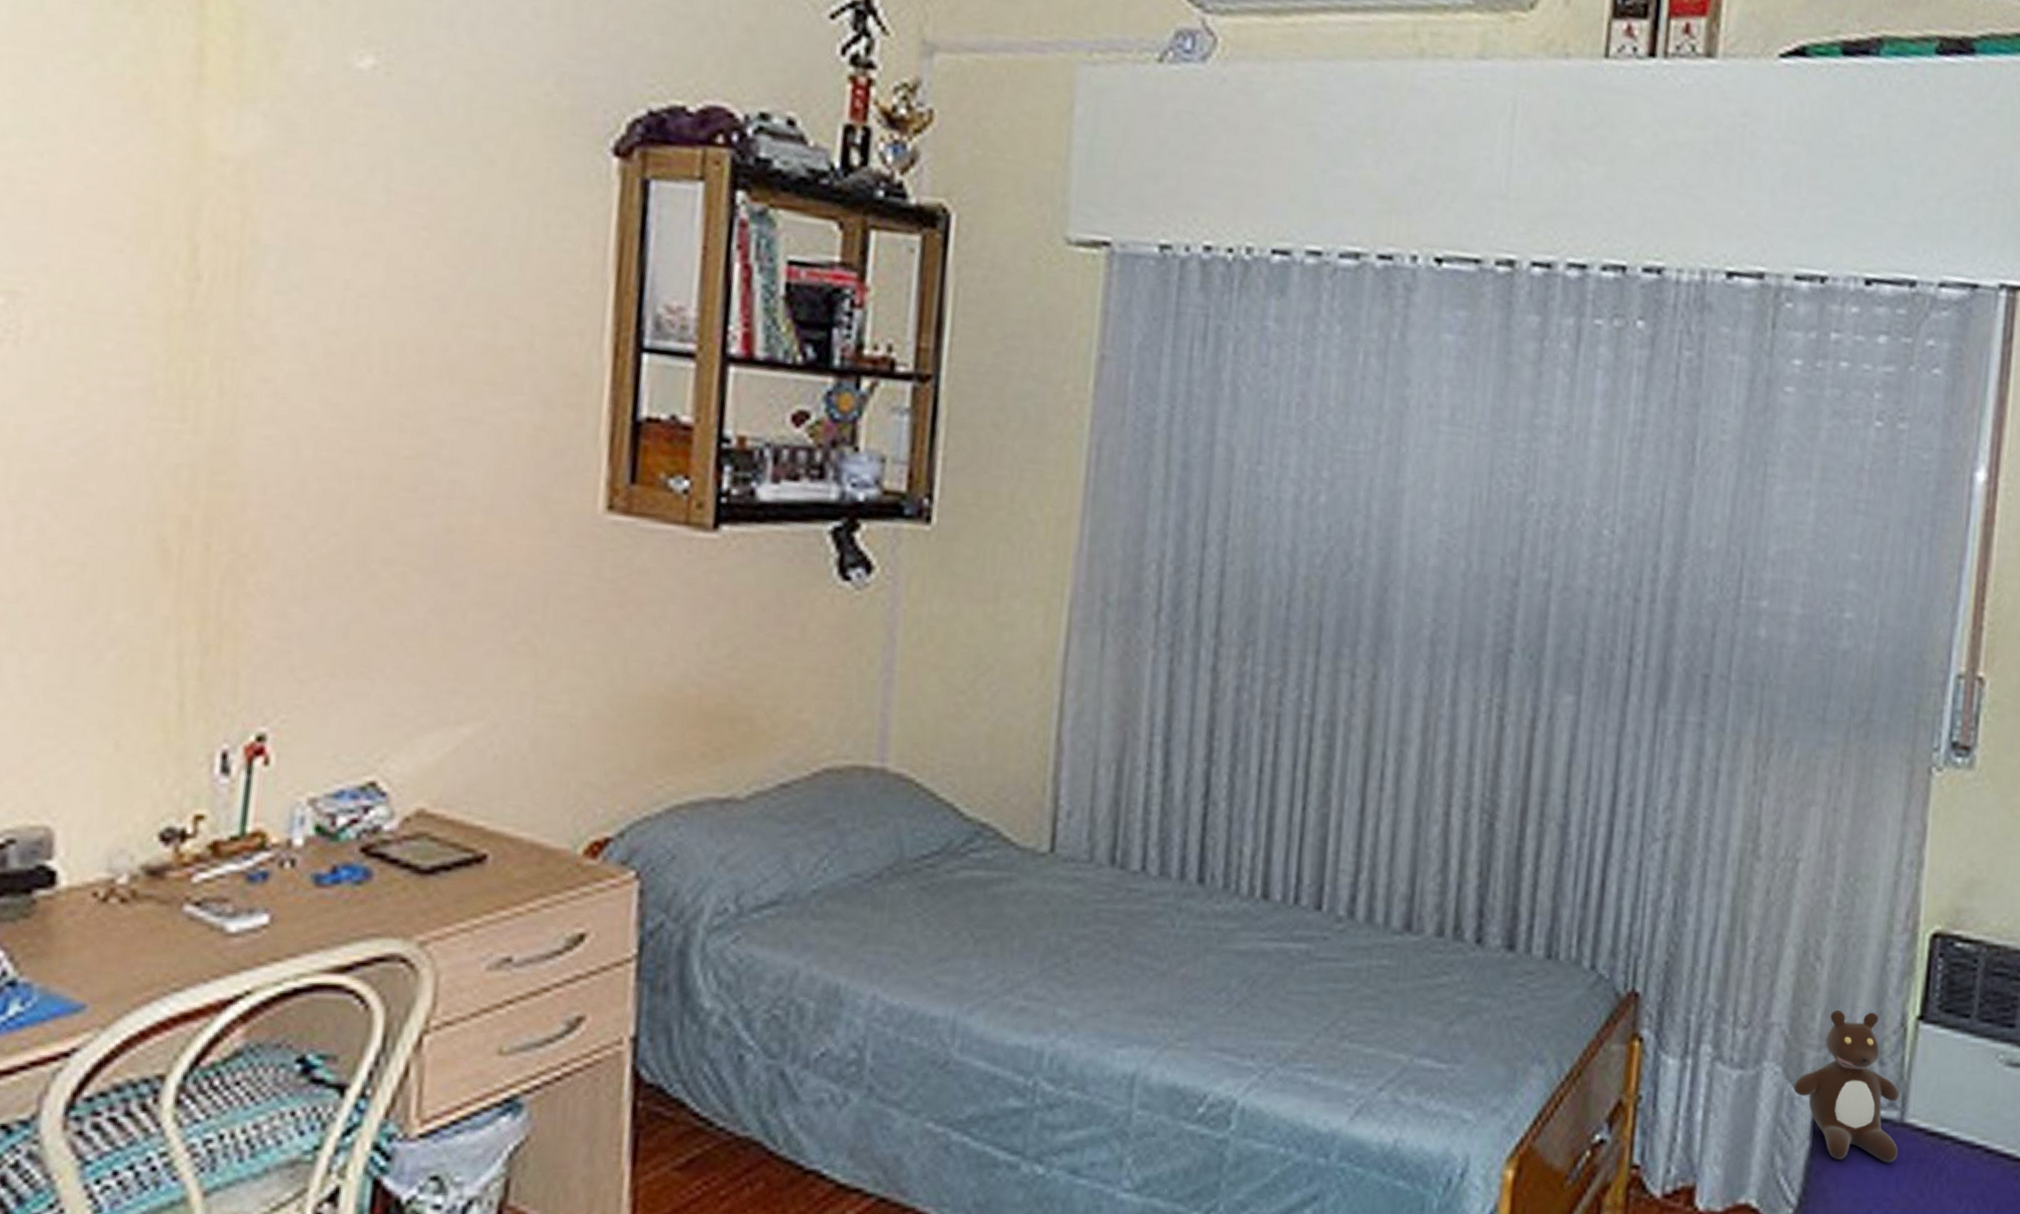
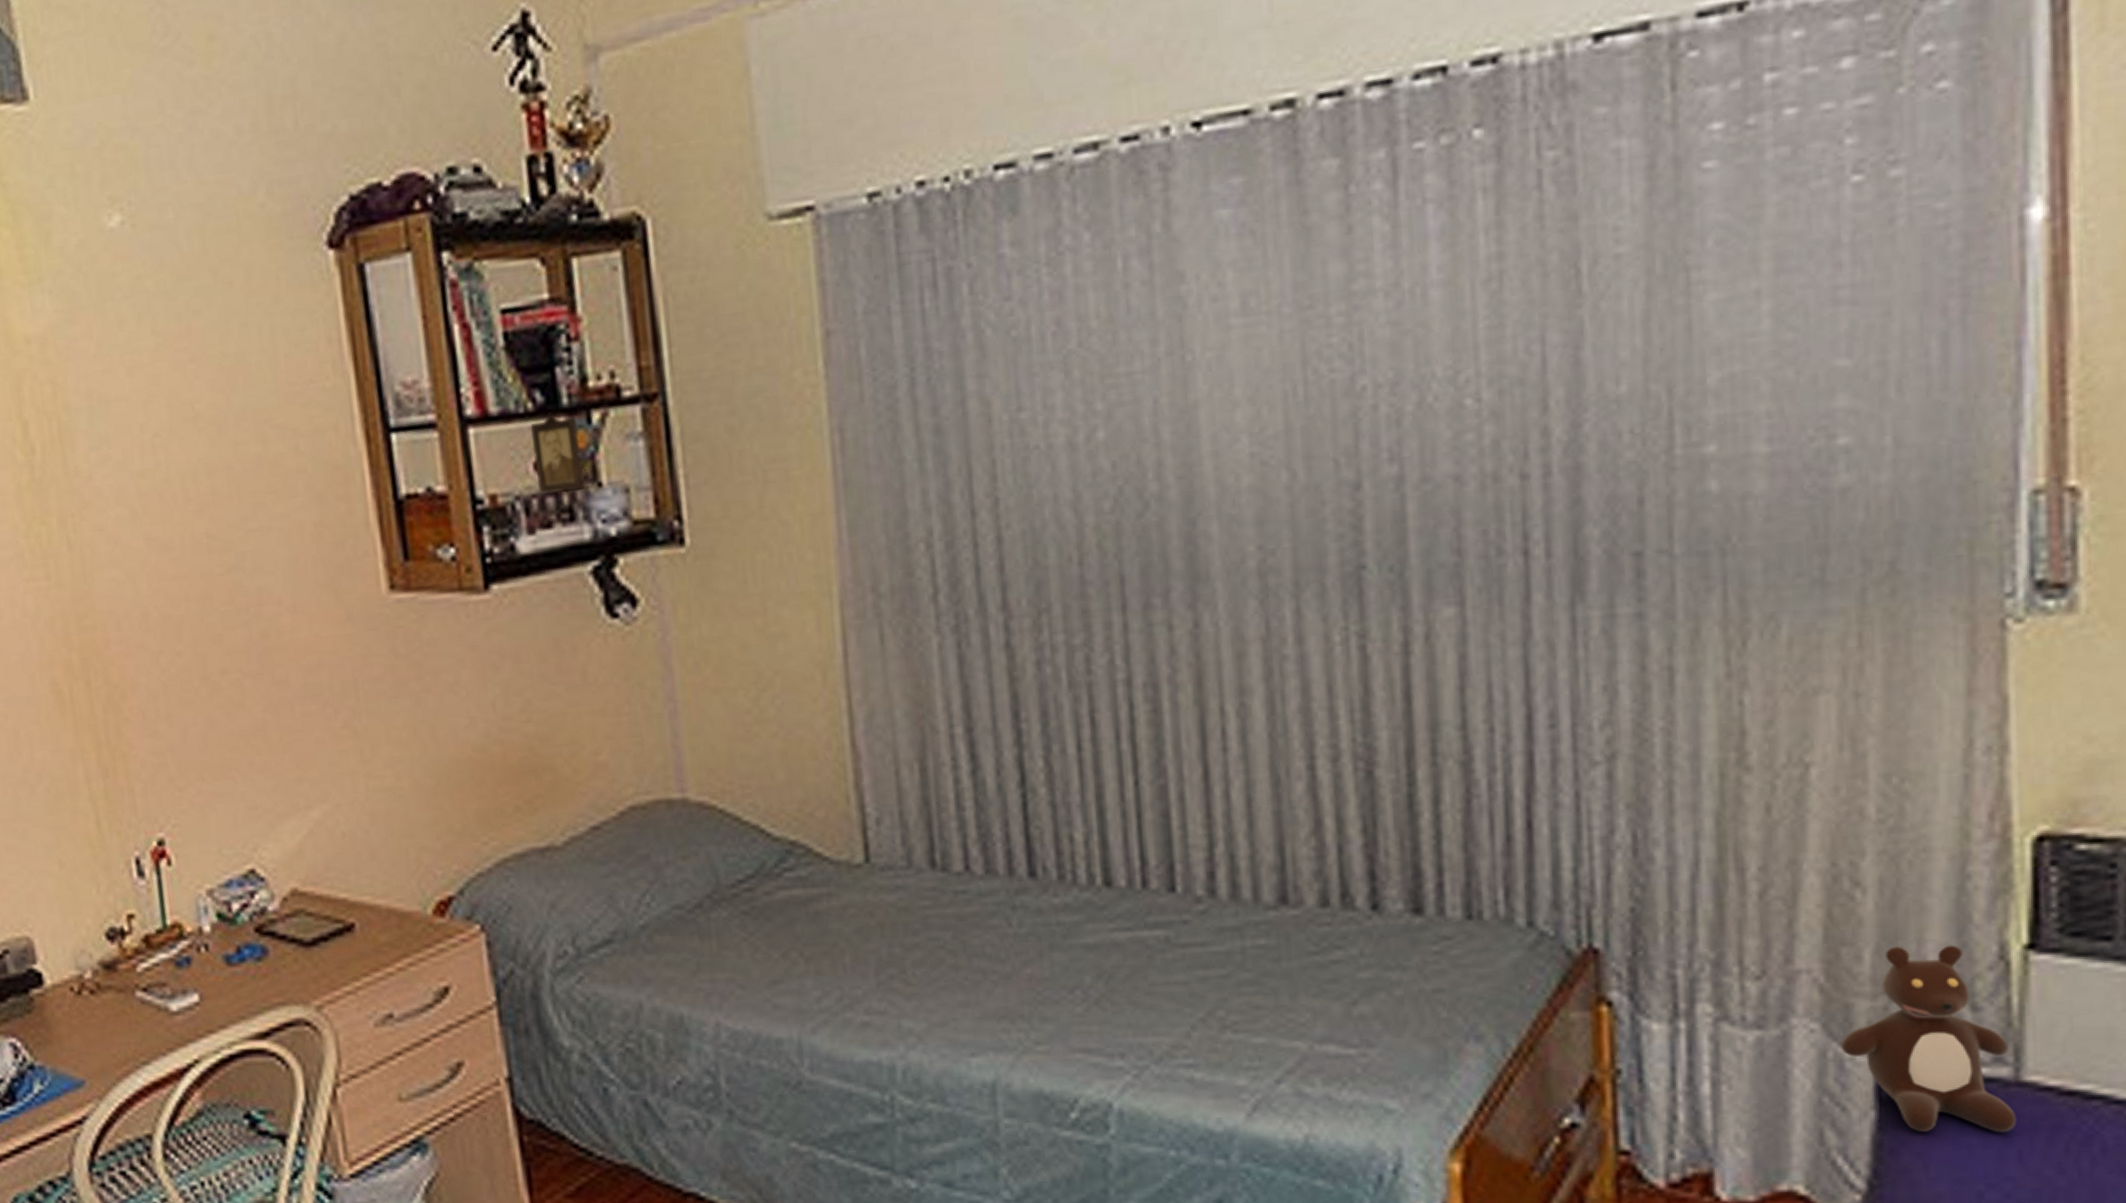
photo frame: none [792,370,851,450] -> present [531,412,594,495]

